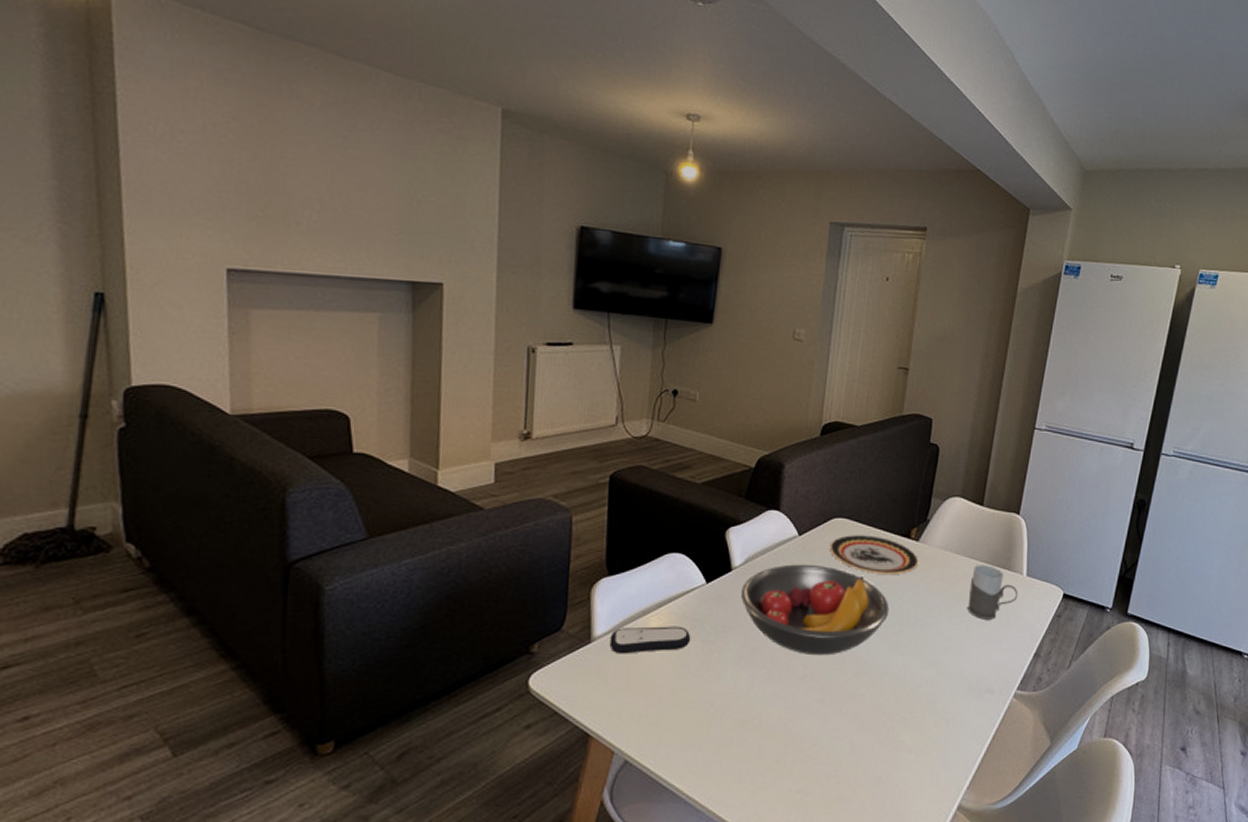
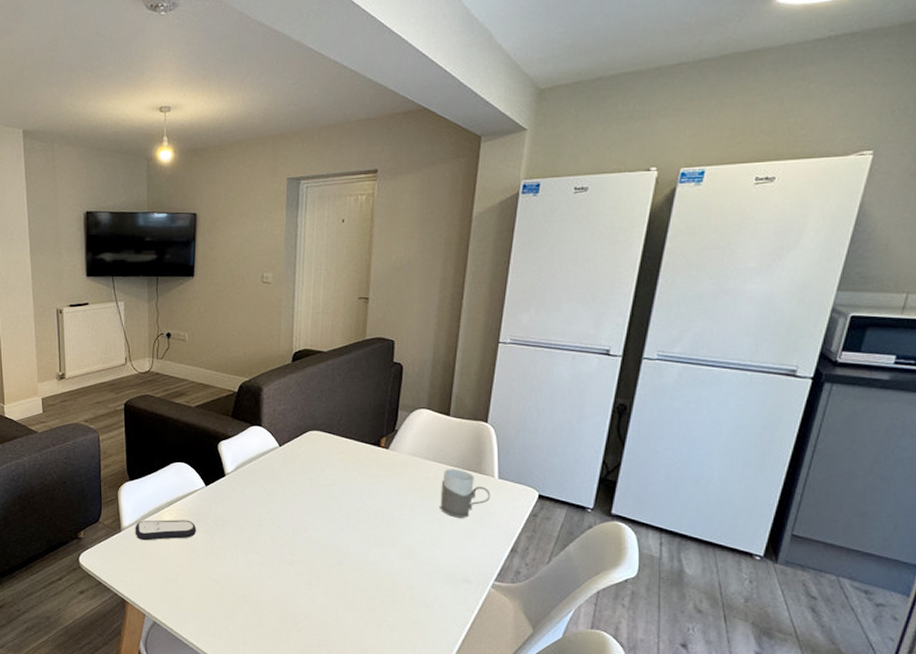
fruit bowl: present [741,564,890,656] -> none [235,470,365,546]
plate: present [829,535,919,574] -> none [307,445,390,478]

